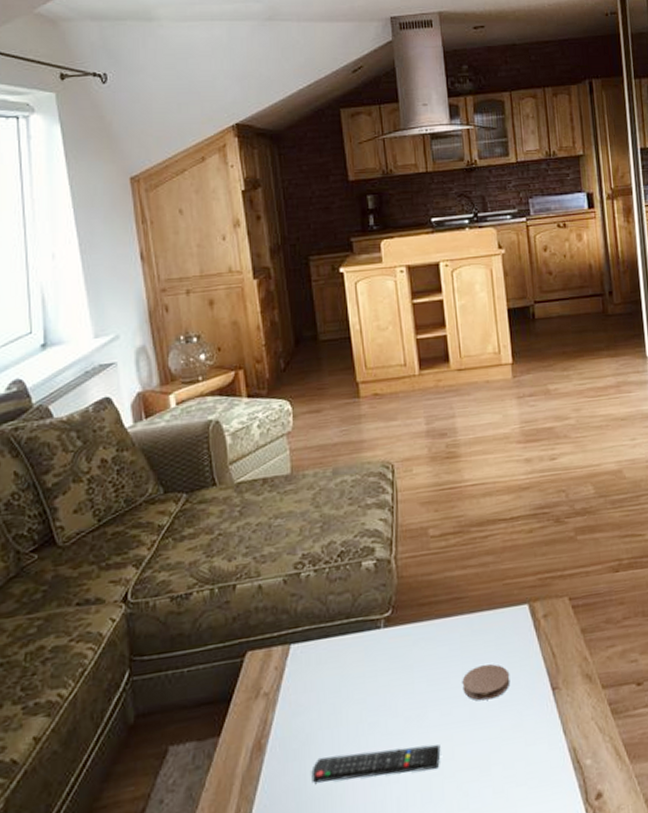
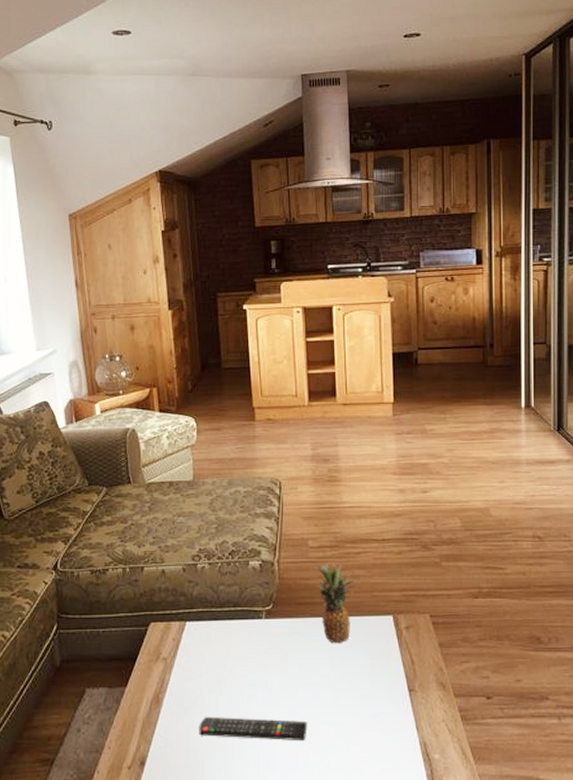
fruit: none [437,550,487,647] -> present [315,562,358,644]
coaster: present [462,664,510,701] -> none [330,662,372,691]

